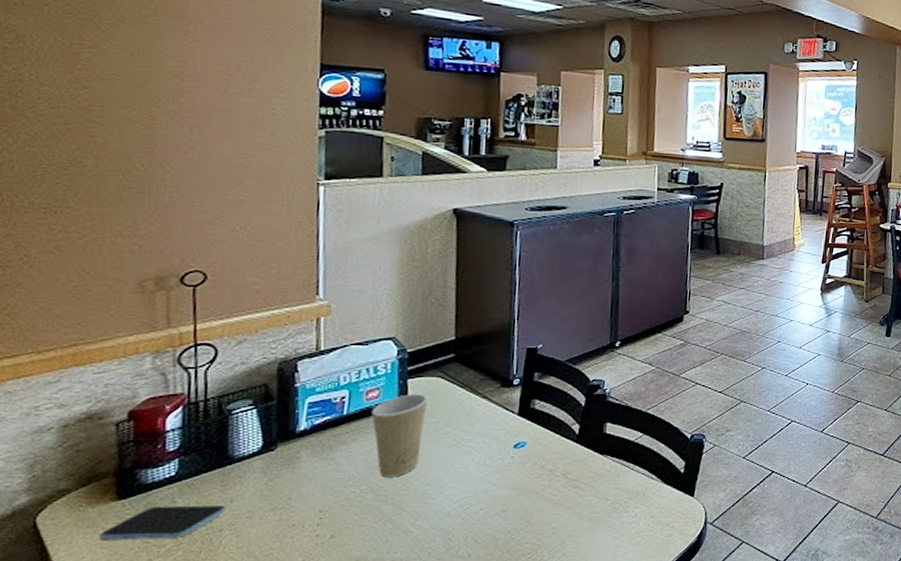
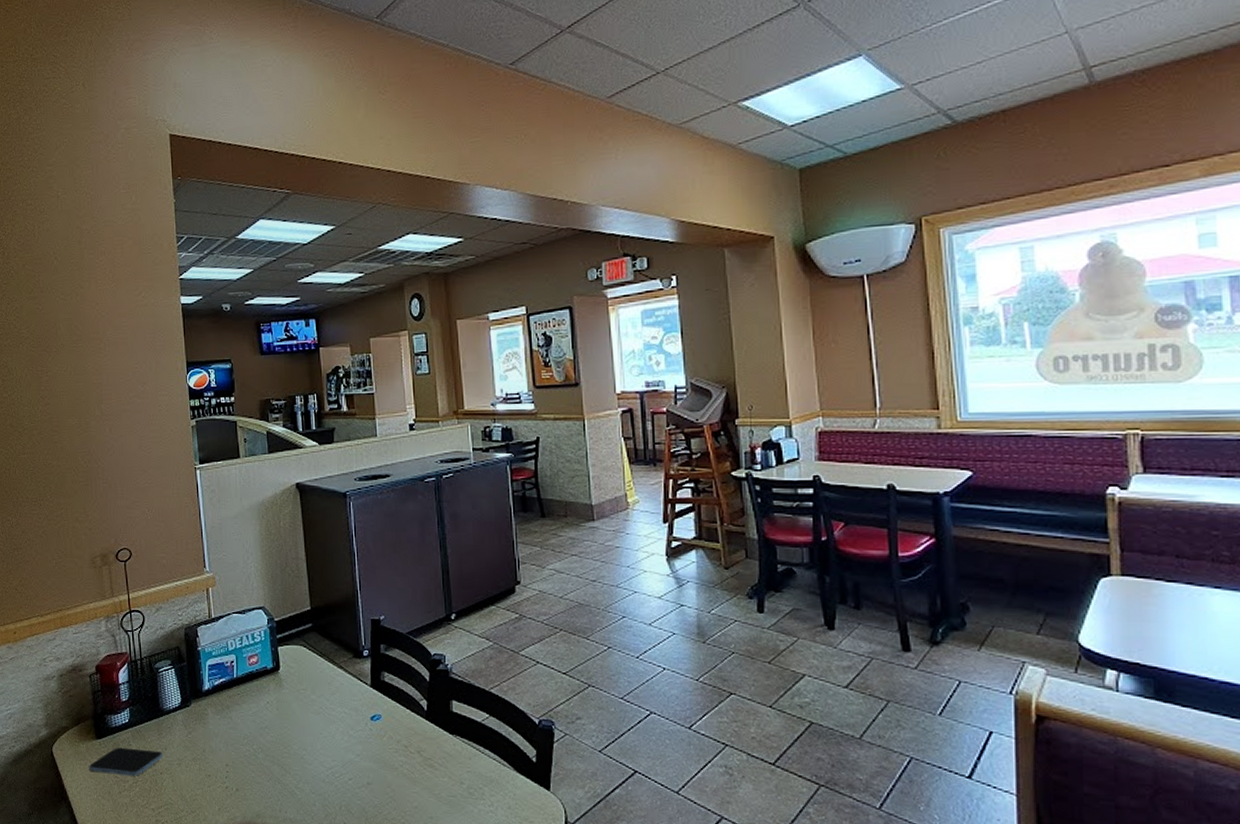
paper cup: present [371,394,428,478] -> none [254,661,296,740]

